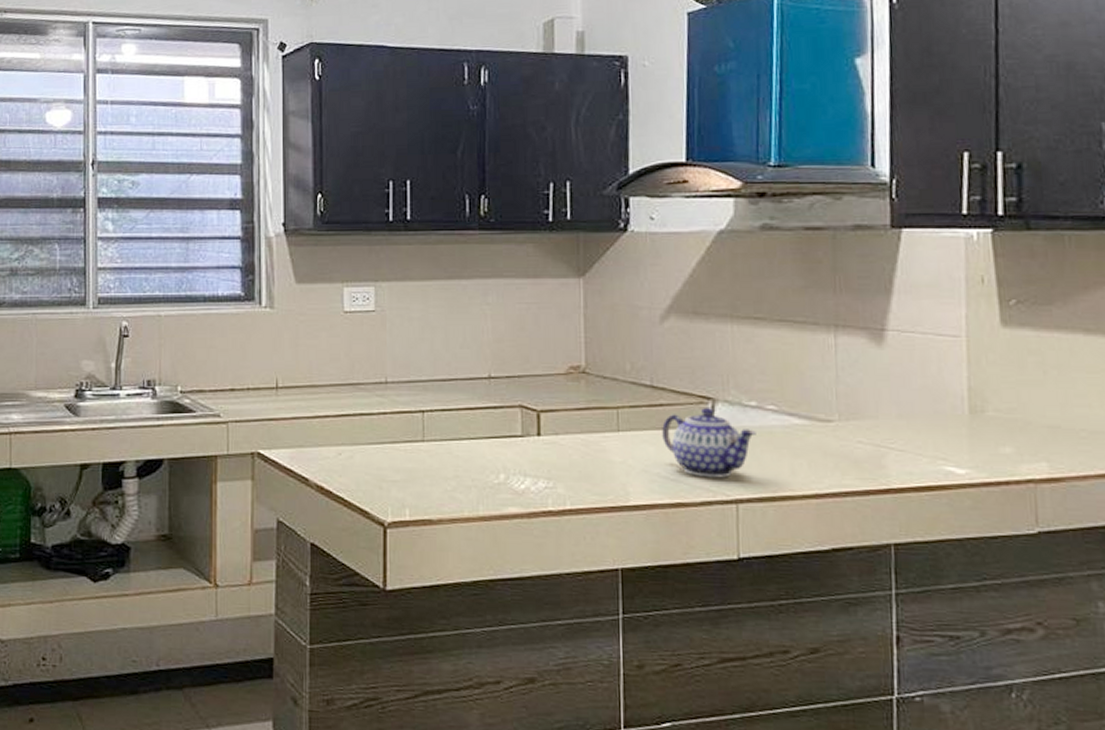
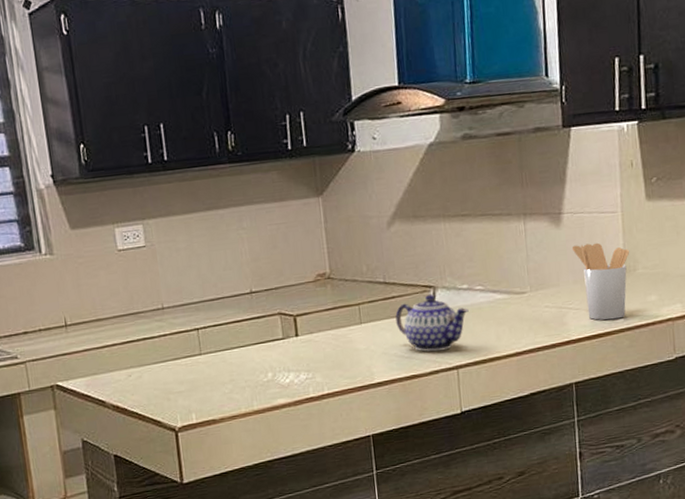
utensil holder: none [897,371,977,471] -> present [572,242,630,321]

